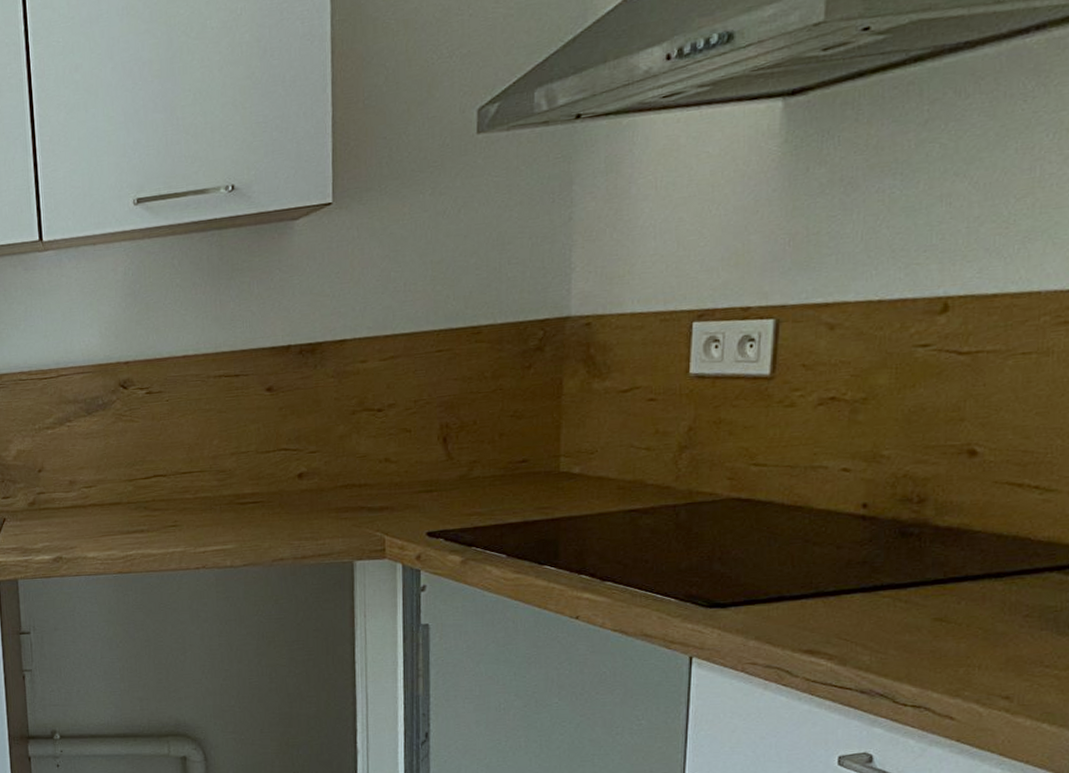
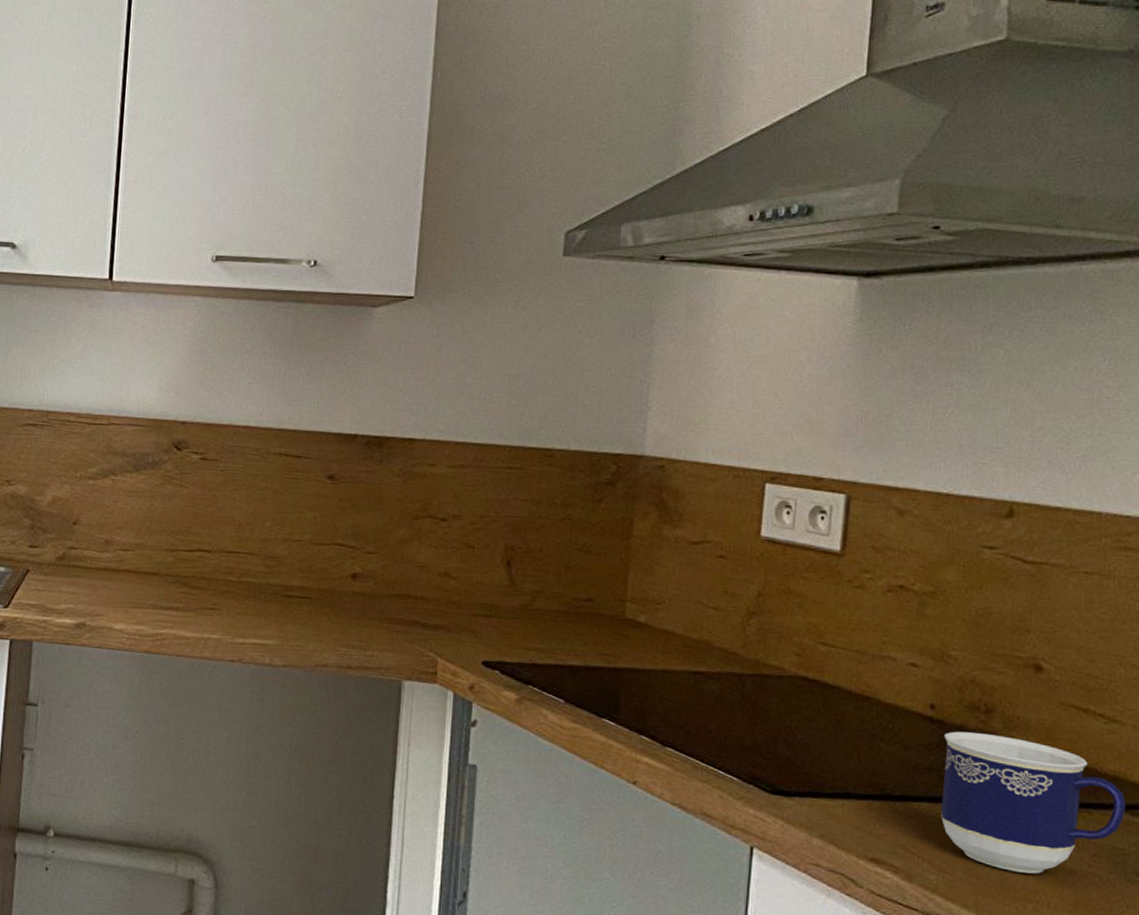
cup: none [874,521,1060,642] -> present [941,731,1127,874]

